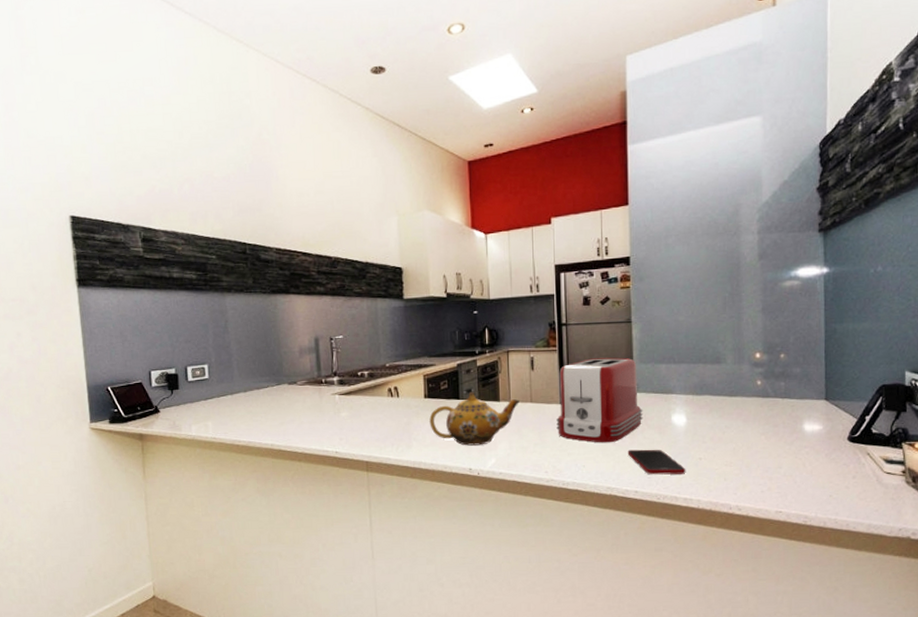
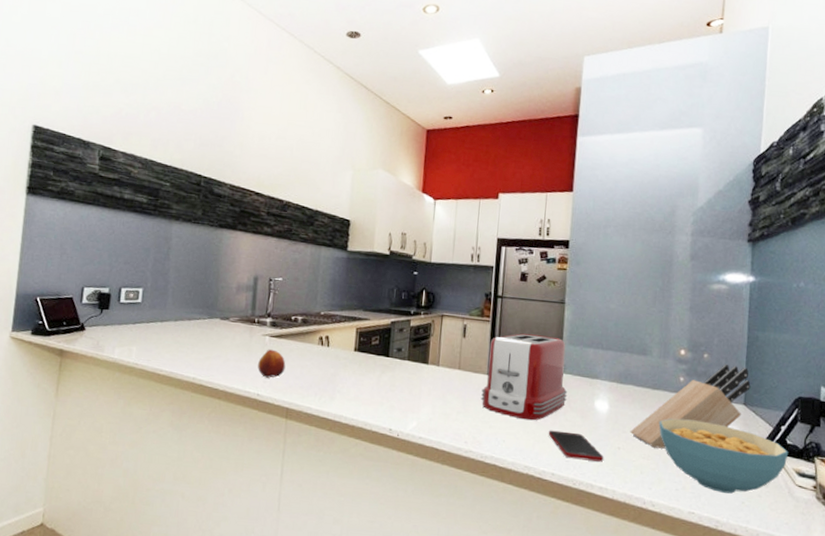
fruit: none [332,407,359,435] -> present [257,349,286,378]
teapot: present [429,391,519,446] -> none [356,350,448,407]
knife block: none [710,361,831,454] -> present [630,363,751,449]
cereal bowl: none [739,421,875,489] -> present [658,418,789,494]

